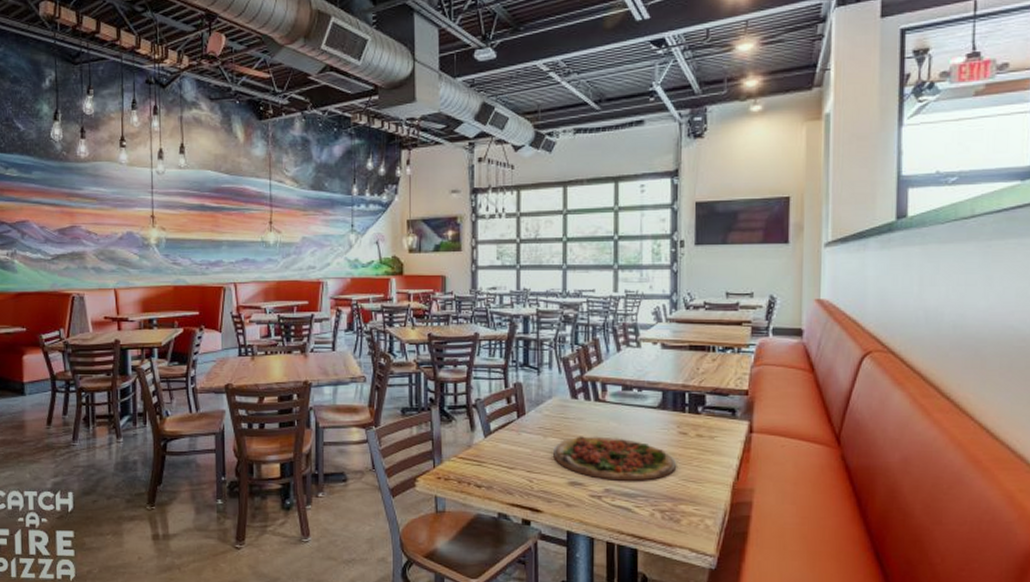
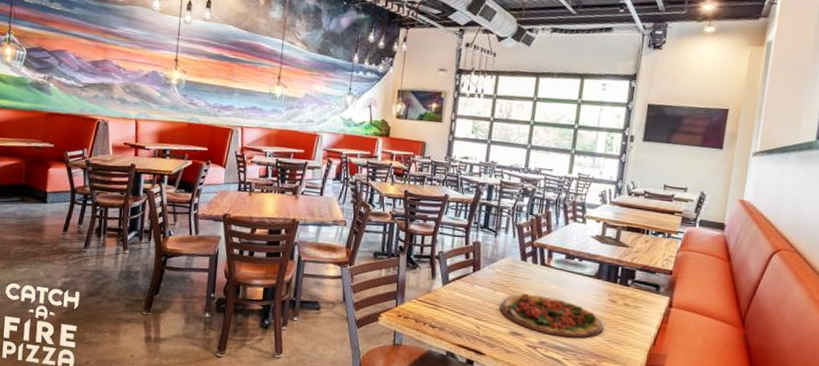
napkin holder: none [648,345,695,369] -> present [591,224,630,248]

